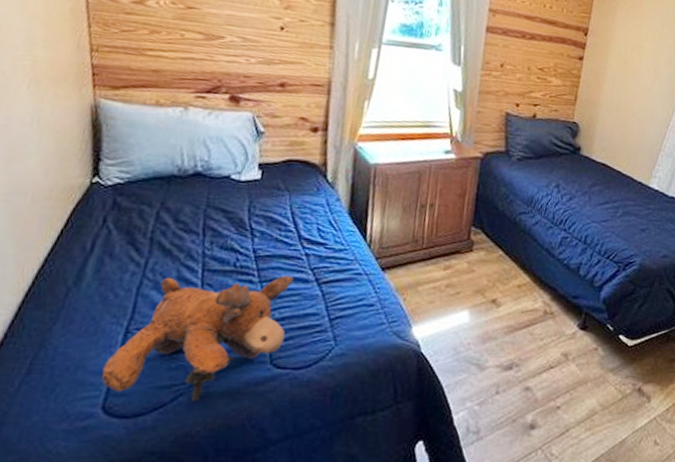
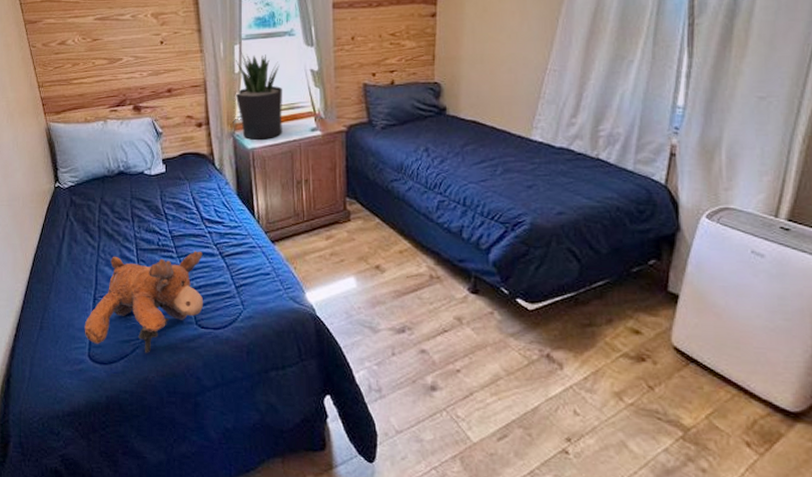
planter: none [364,55,421,156] -> present [235,50,282,140]

